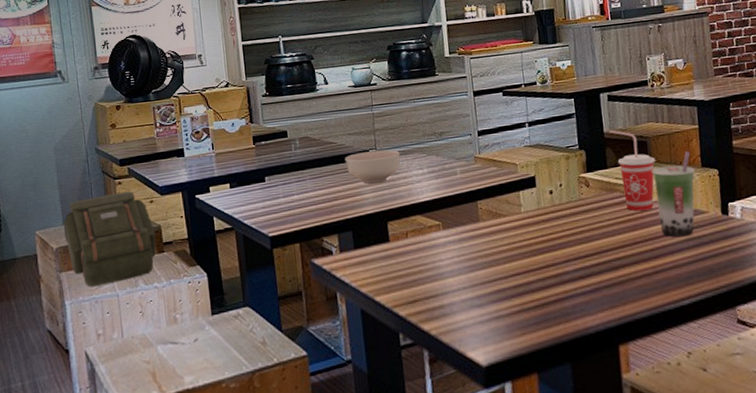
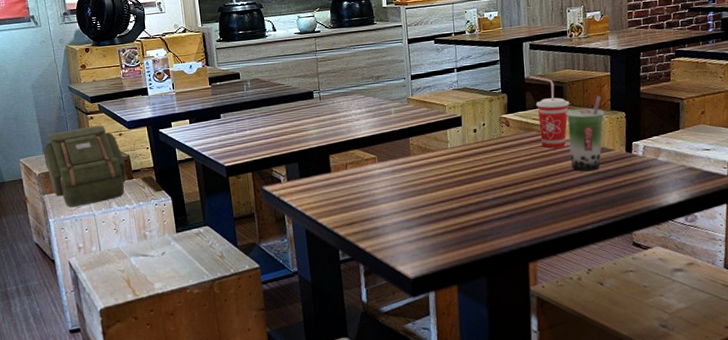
bowl: present [344,150,401,184] -> none [291,91,341,121]

